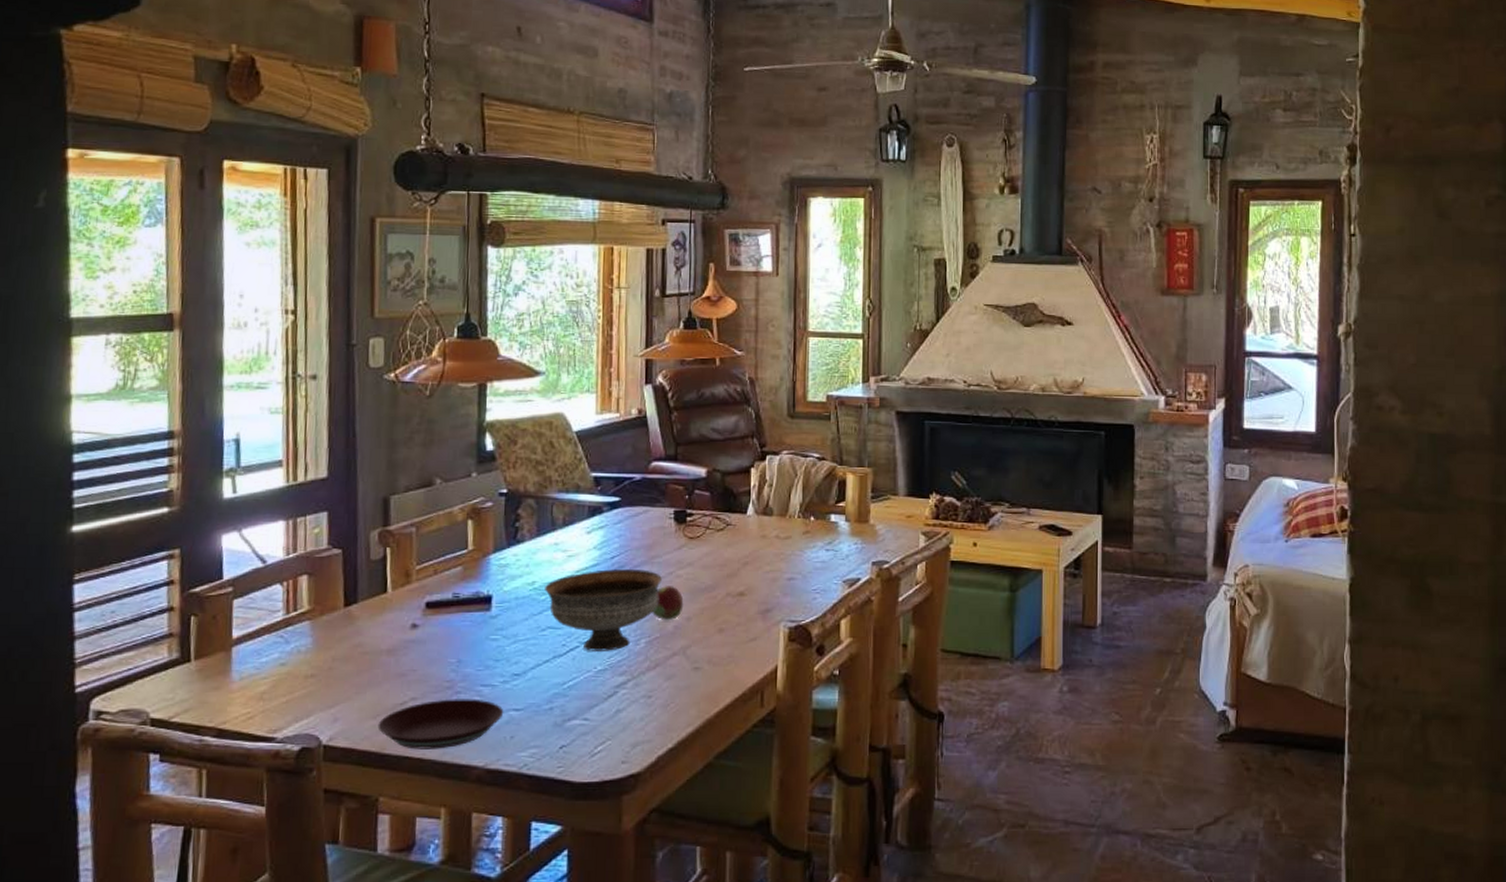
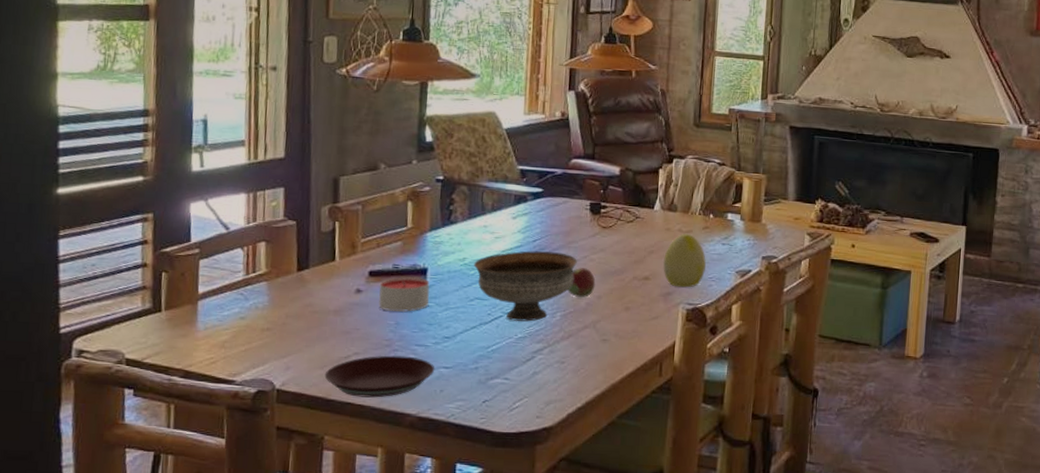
candle: none [437,607,496,647] -> present [379,277,430,312]
decorative egg: none [760,539,808,603] -> present [663,233,706,288]

